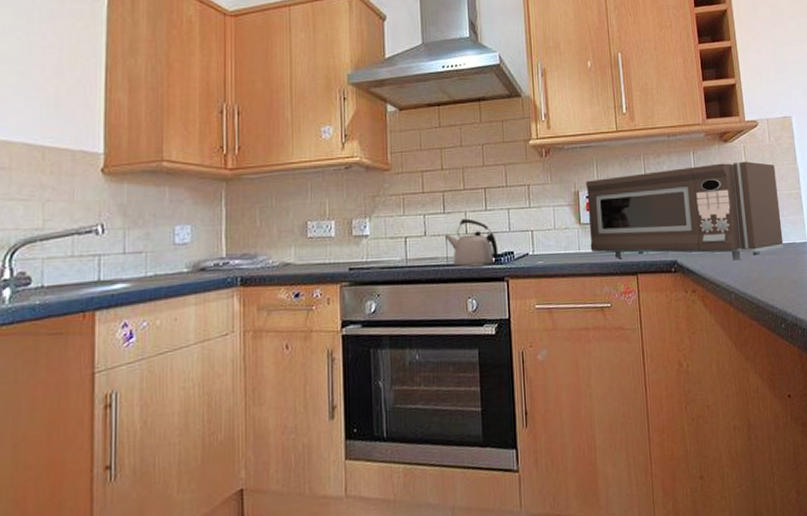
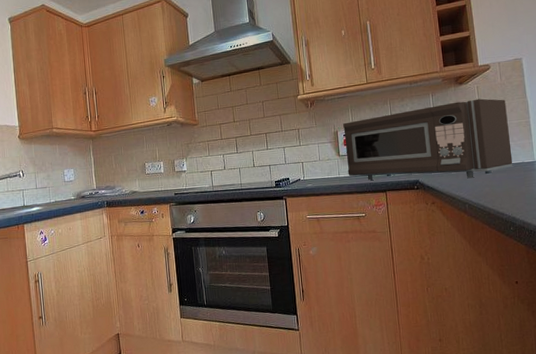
kettle: present [444,218,499,267] -> none [238,156,278,190]

